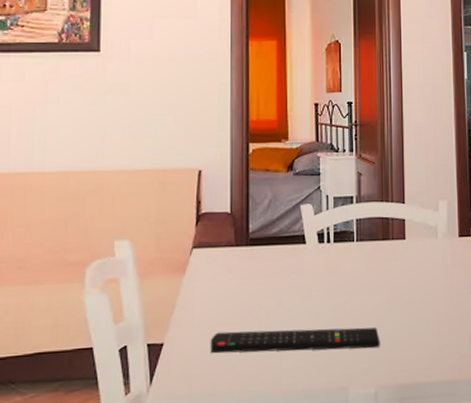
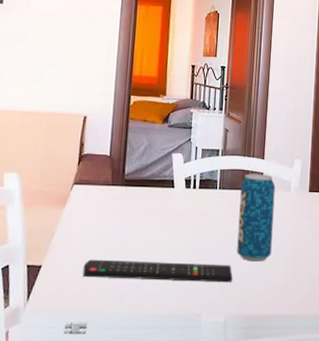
beverage can: none [381,220,422,322] -> present [237,174,276,262]

